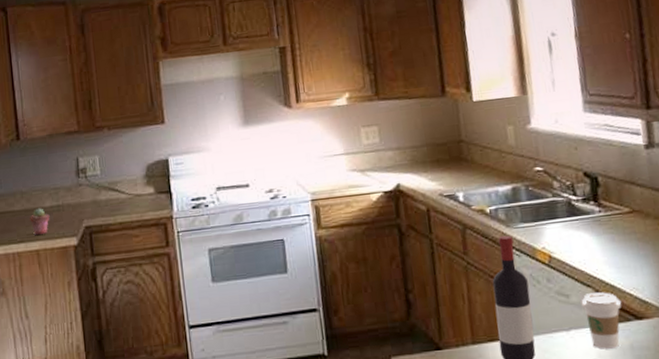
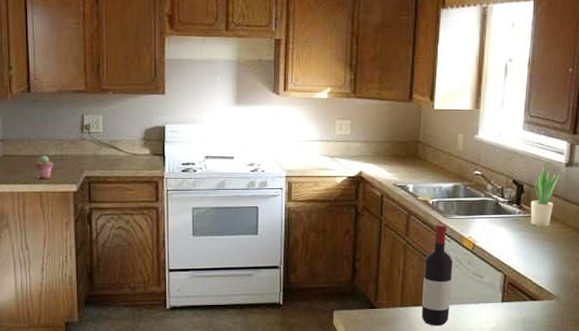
coffee cup: present [581,292,622,349] -> none [491,276,523,320]
potted plant: none [608,149,641,225] -> present [530,164,560,226]

